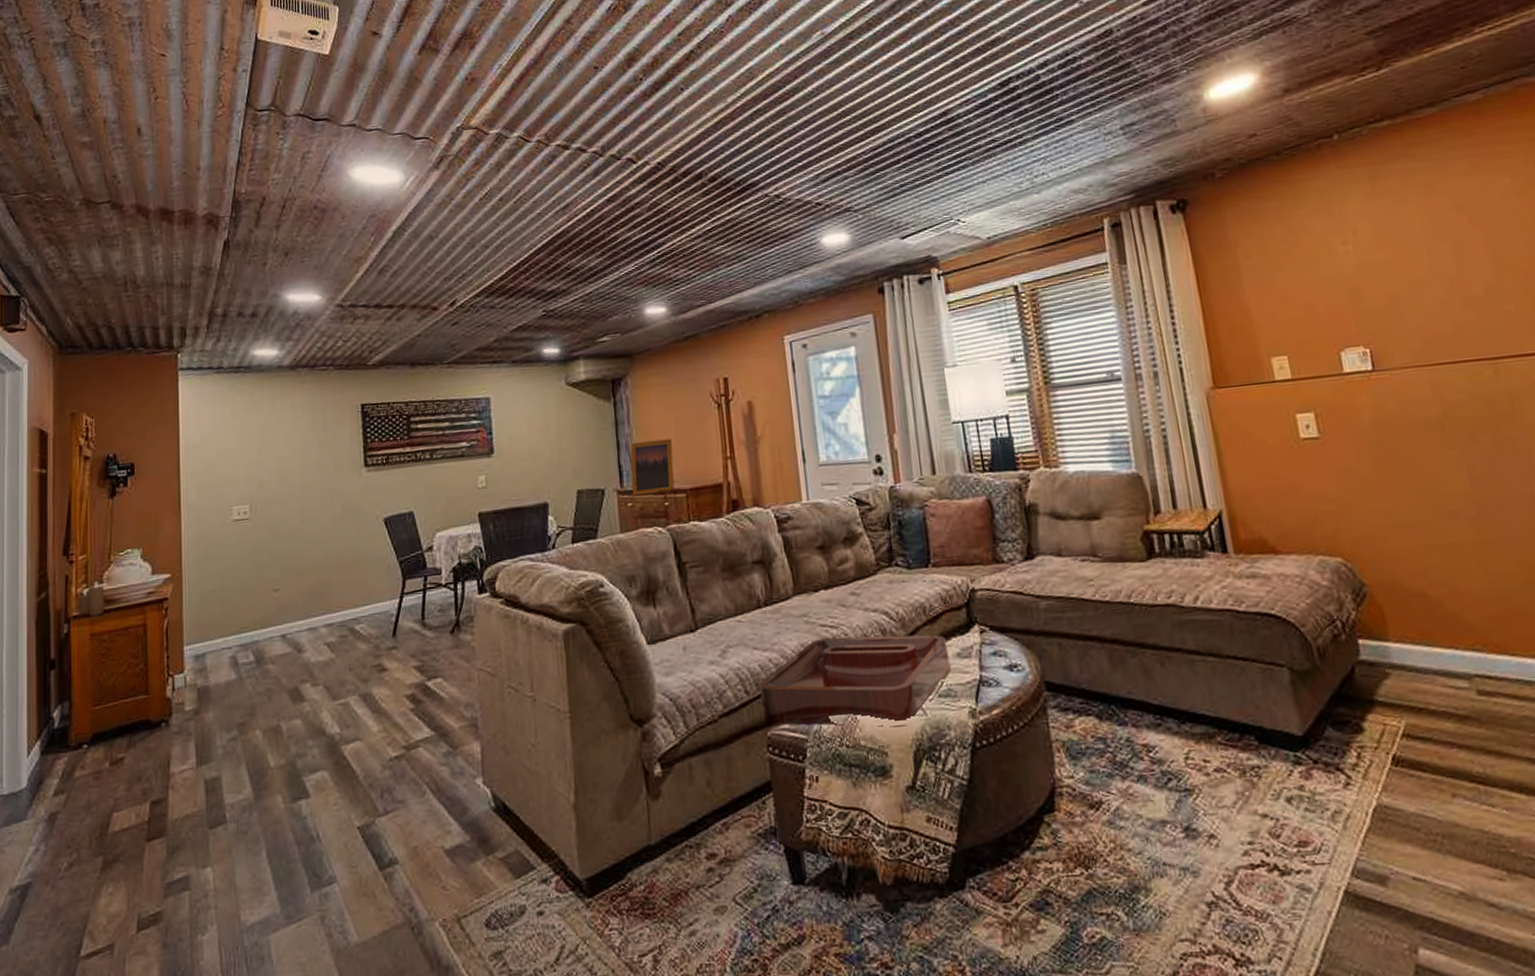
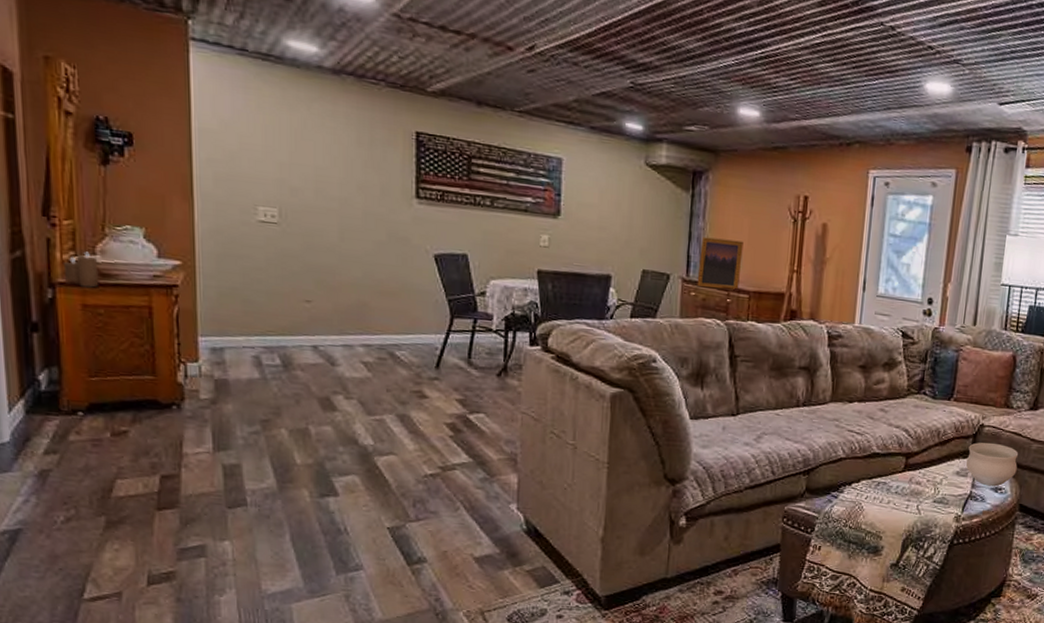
decorative tray: present [759,634,951,728] -> none [784,441,951,520]
bowl: none [963,608,1030,665] -> present [965,442,1019,487]

